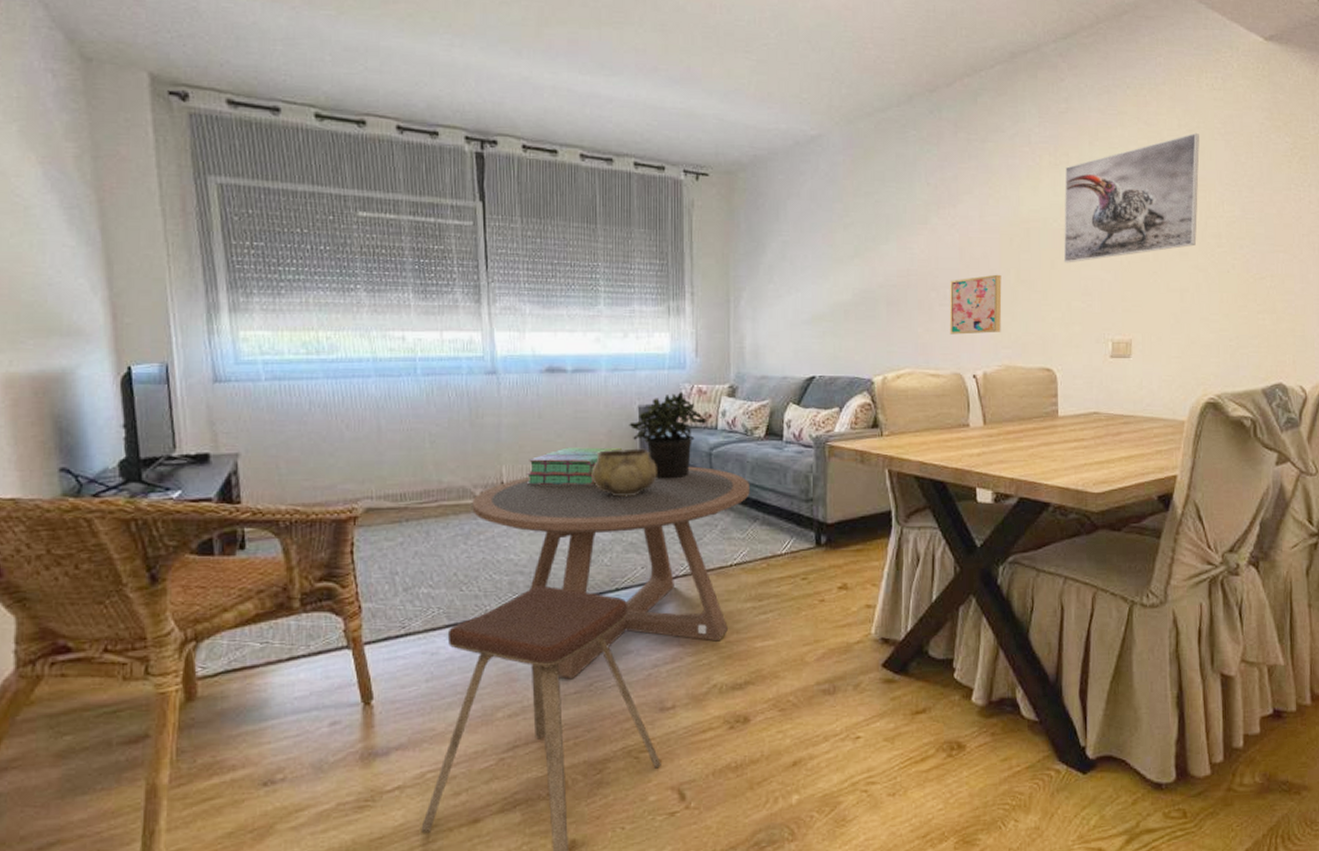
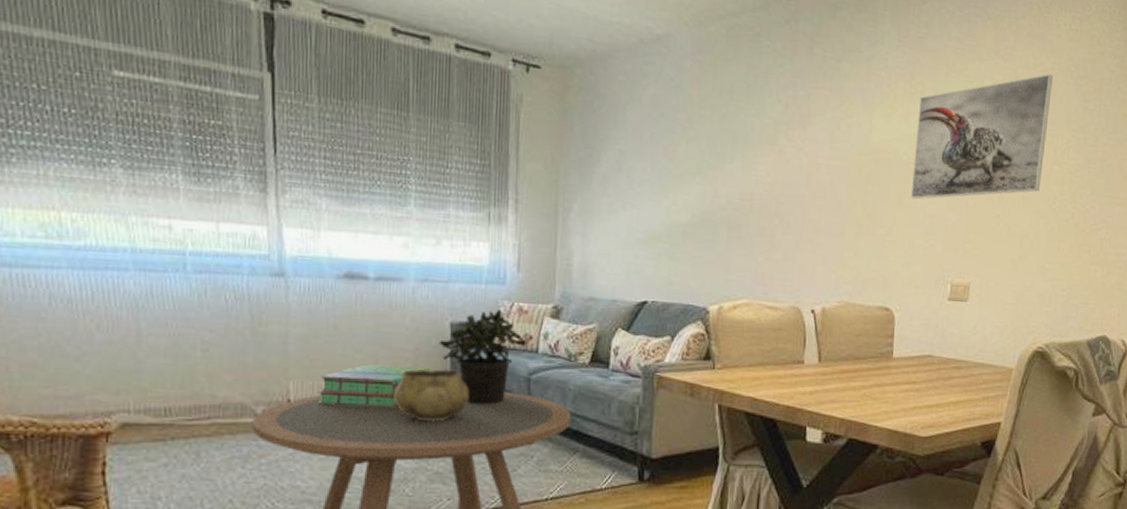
wall art: present [949,274,1002,335] -> none [790,205,848,268]

